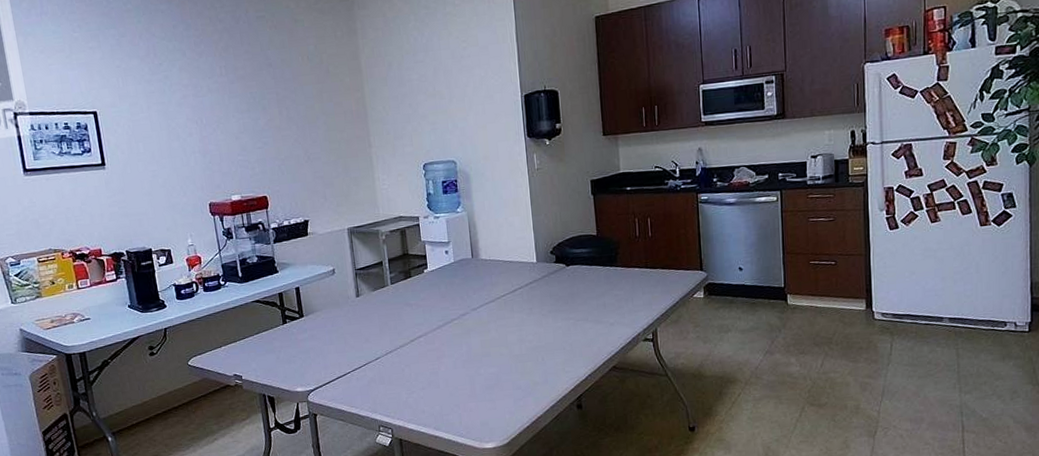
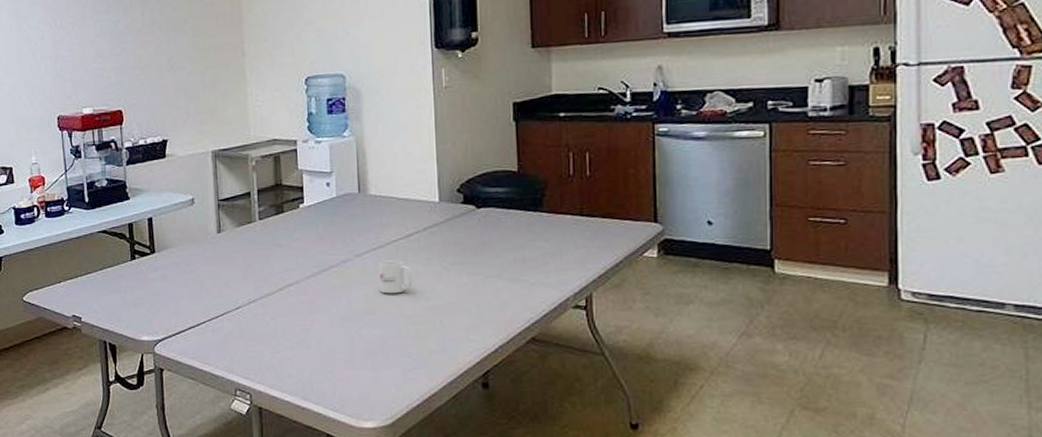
mug: none [491,311,519,339] -> present [379,260,413,294]

